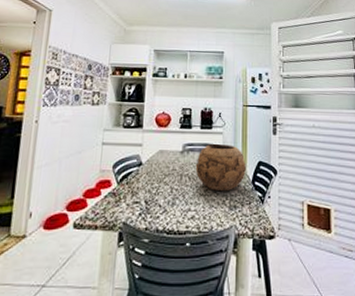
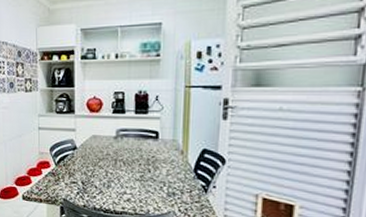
decorative bowl: present [195,144,246,192] -> none [130,130,187,179]

